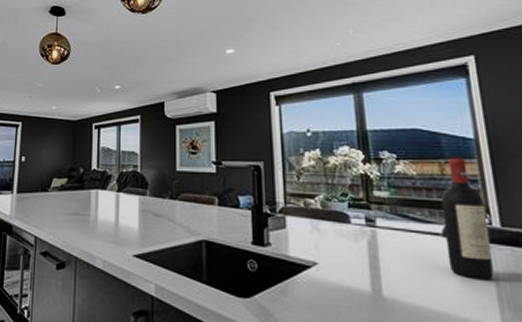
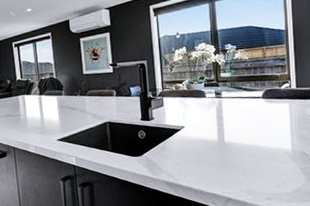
wine bottle: present [441,157,494,280] -> none [262,43,290,123]

